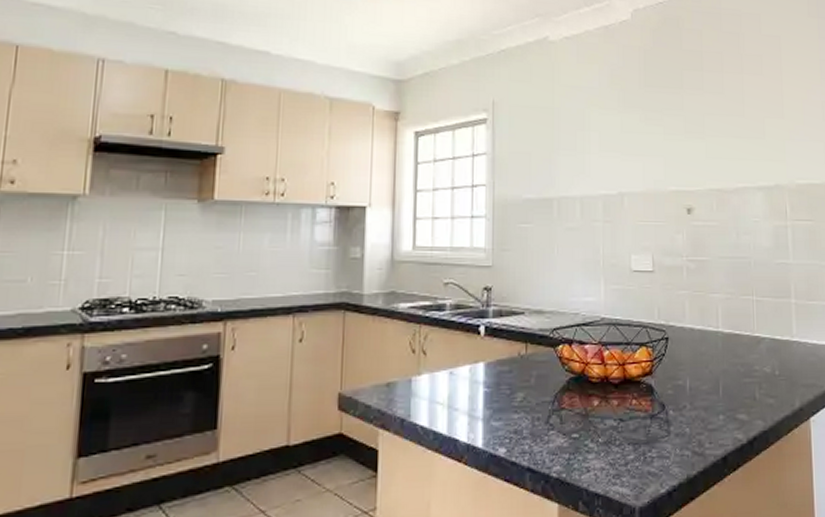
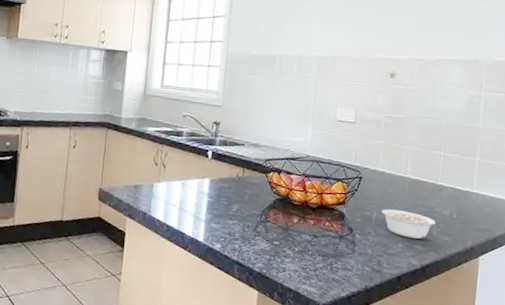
legume: none [695,372,758,406] -> present [381,209,436,239]

